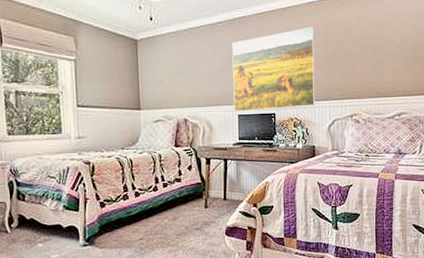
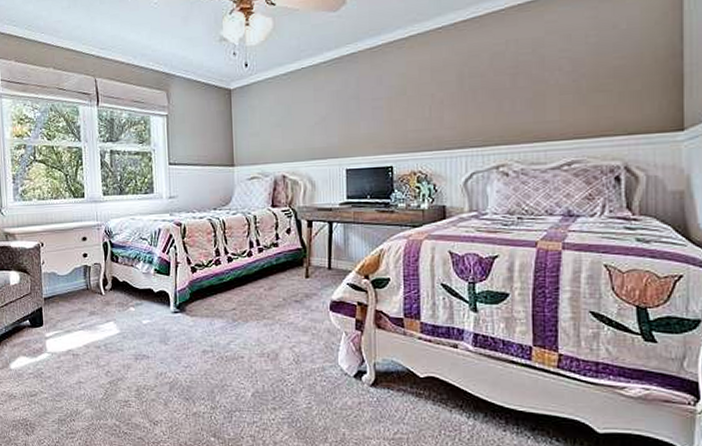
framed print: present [232,27,316,112] -> none [339,57,447,166]

